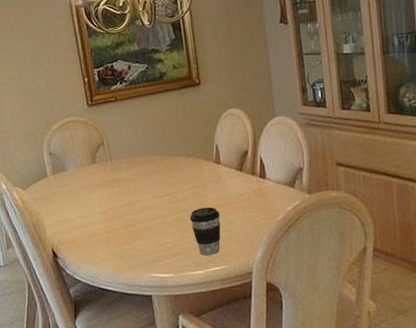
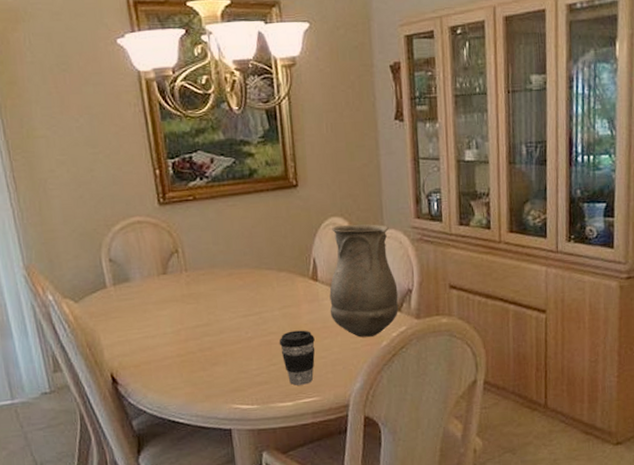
vase: none [231,112,292,212] -> present [329,223,399,338]

